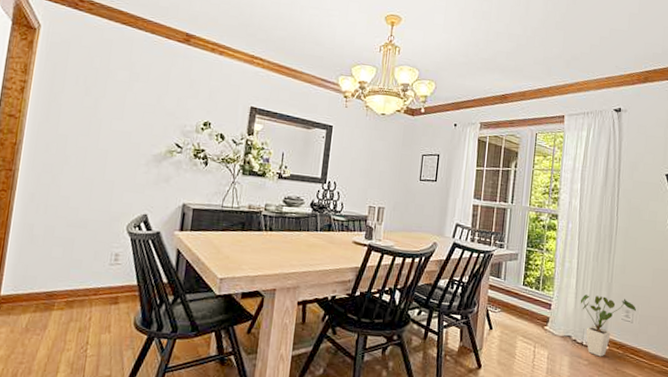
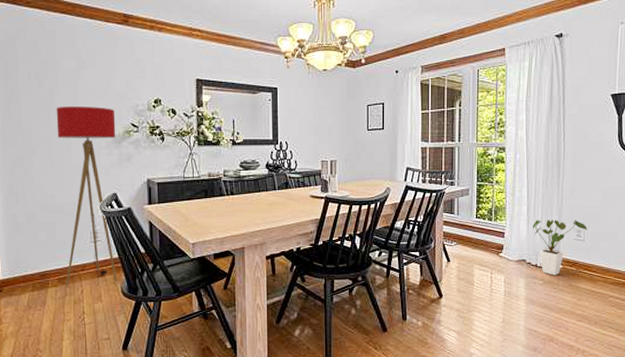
floor lamp: none [73,117,161,312] -> present [56,106,117,288]

